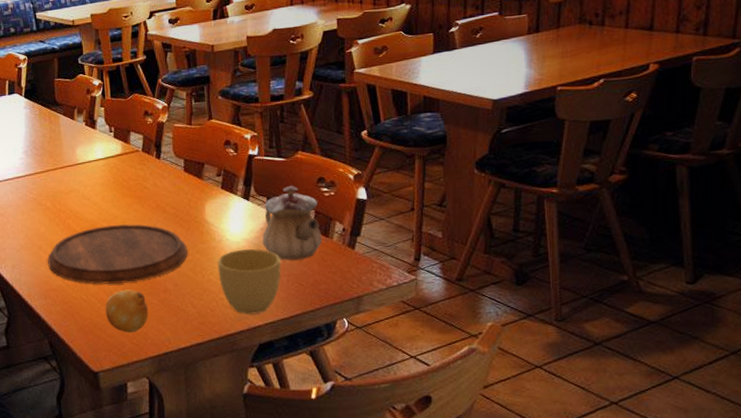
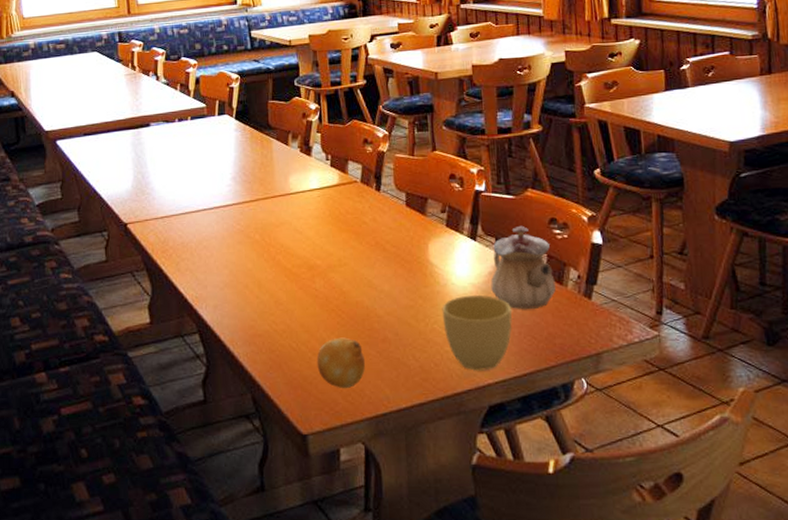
cutting board: present [48,223,187,284] -> none [254,262,409,331]

